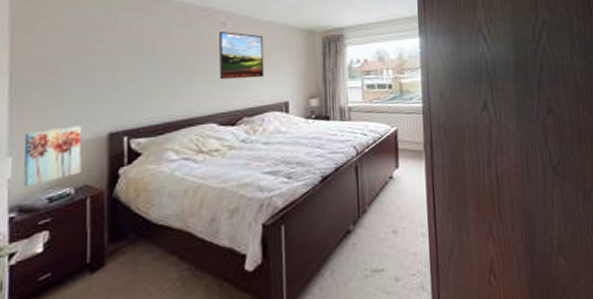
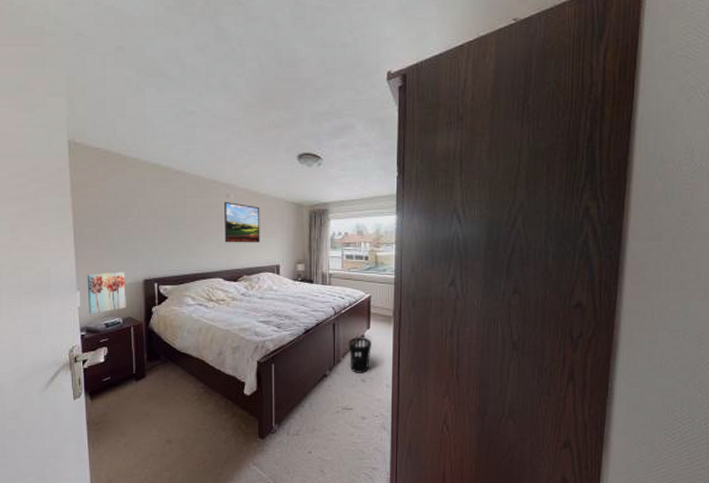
wastebasket: none [374,178,402,224] -> present [348,337,372,373]

